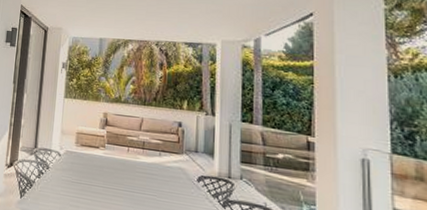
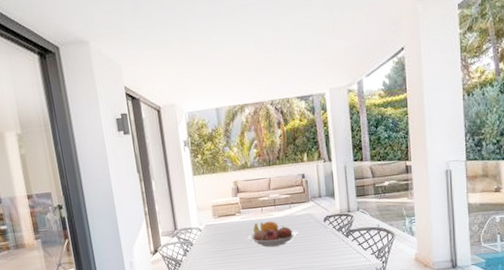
fruit bowl: none [107,162,166,196] -> present [247,221,299,247]

